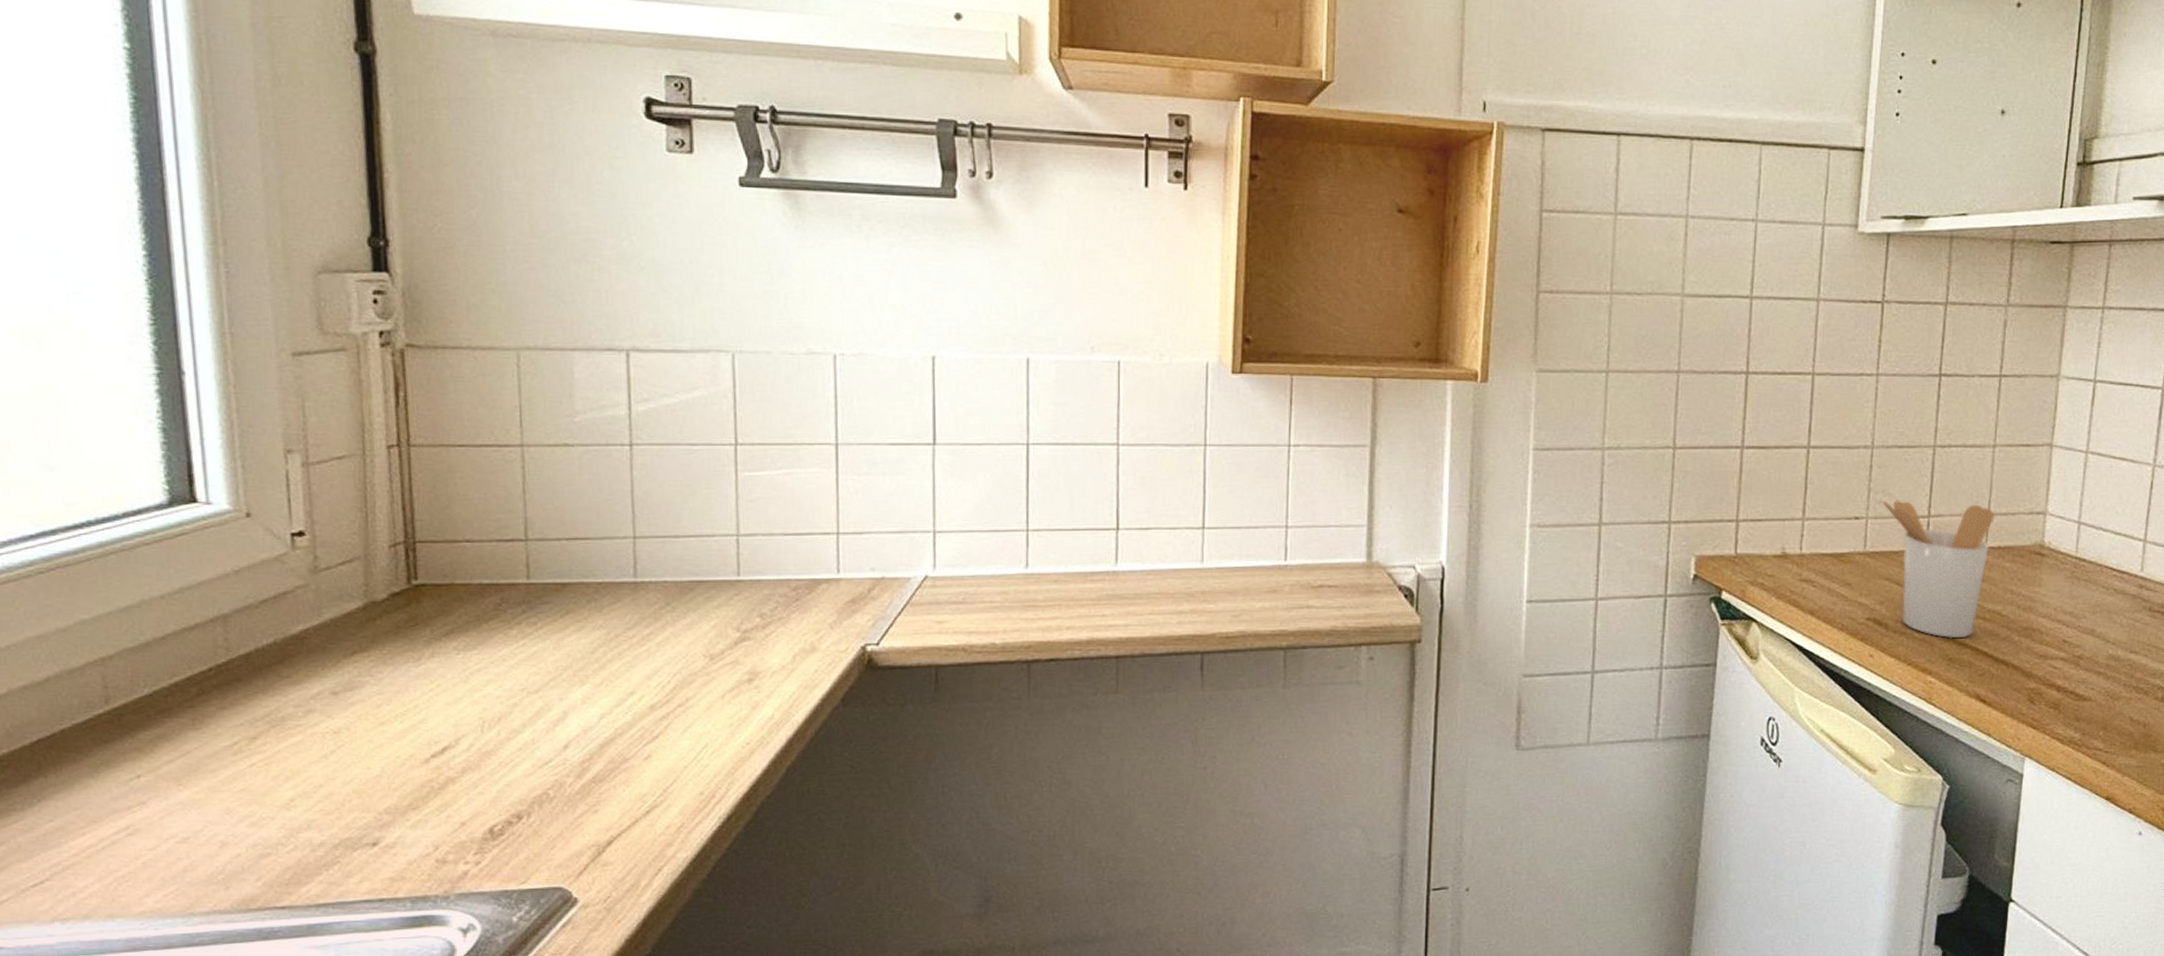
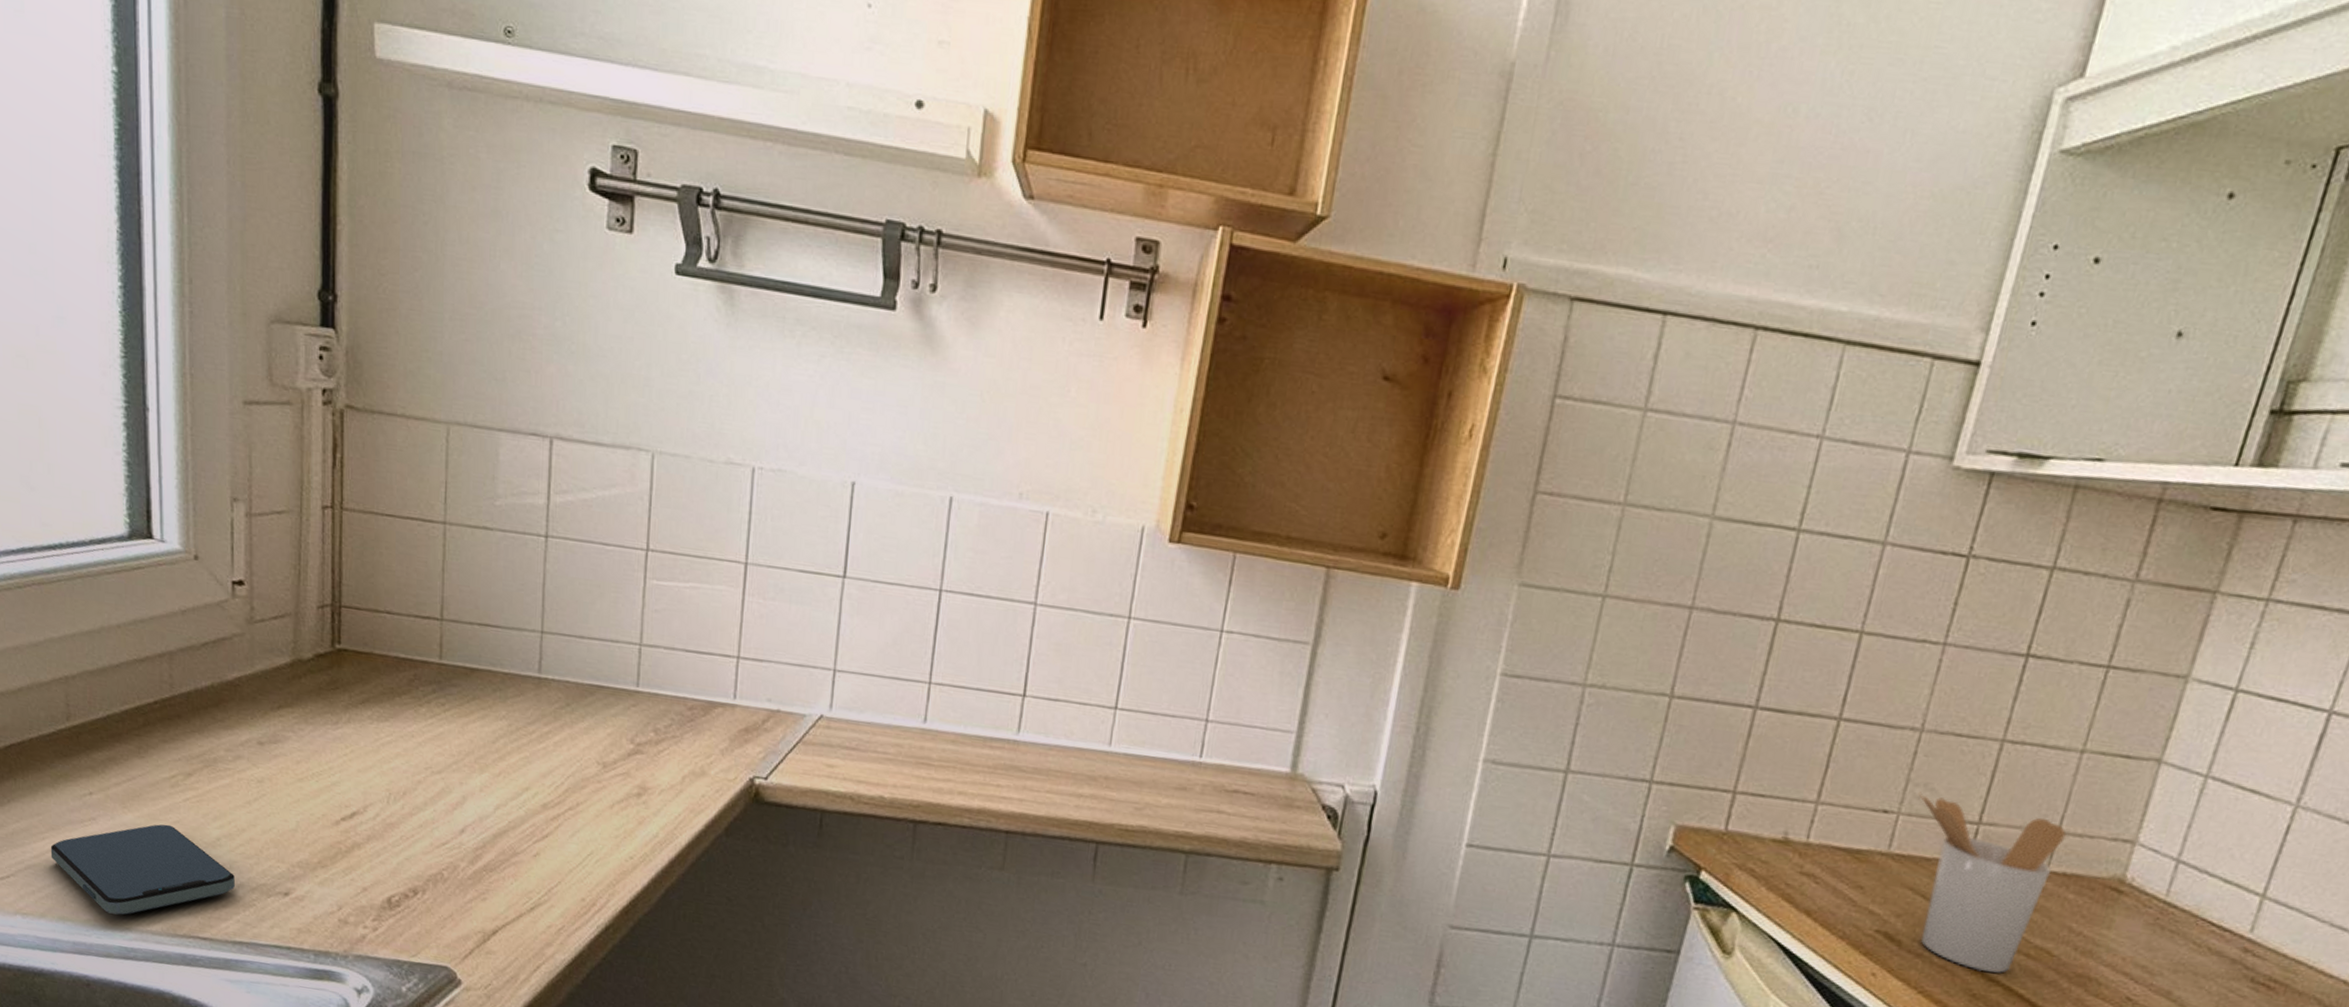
smartphone: none [92,794,315,901] -> present [50,824,235,915]

